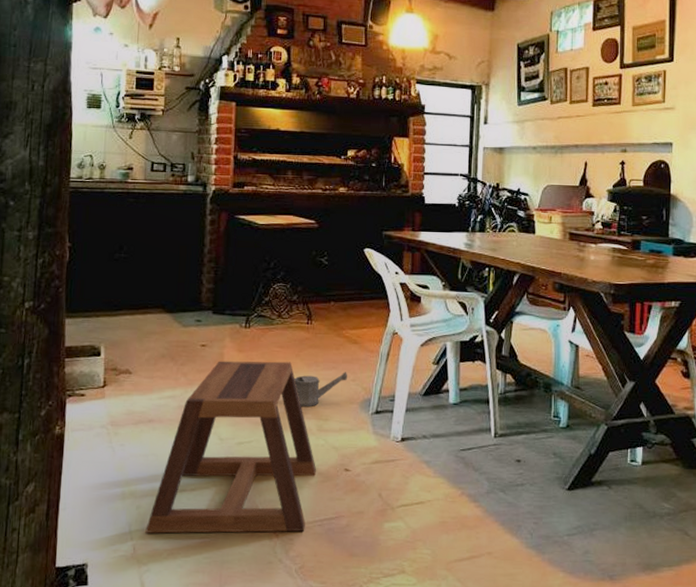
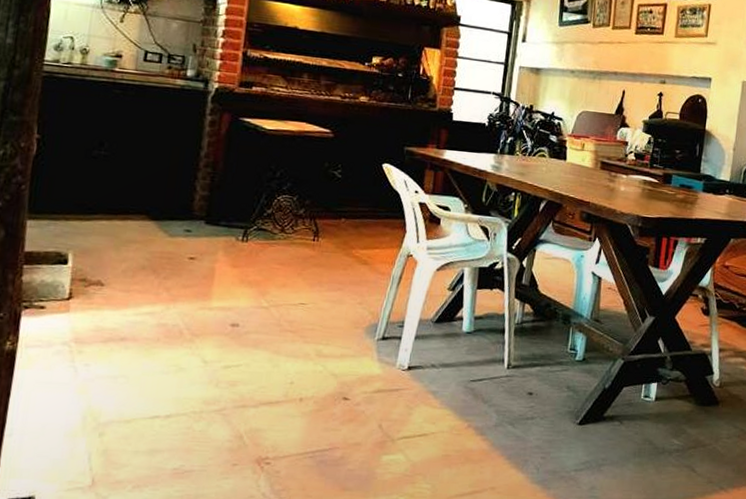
stool: present [145,361,317,534] -> none [108,276,313,464]
watering can: present [294,372,347,407] -> none [294,294,354,331]

